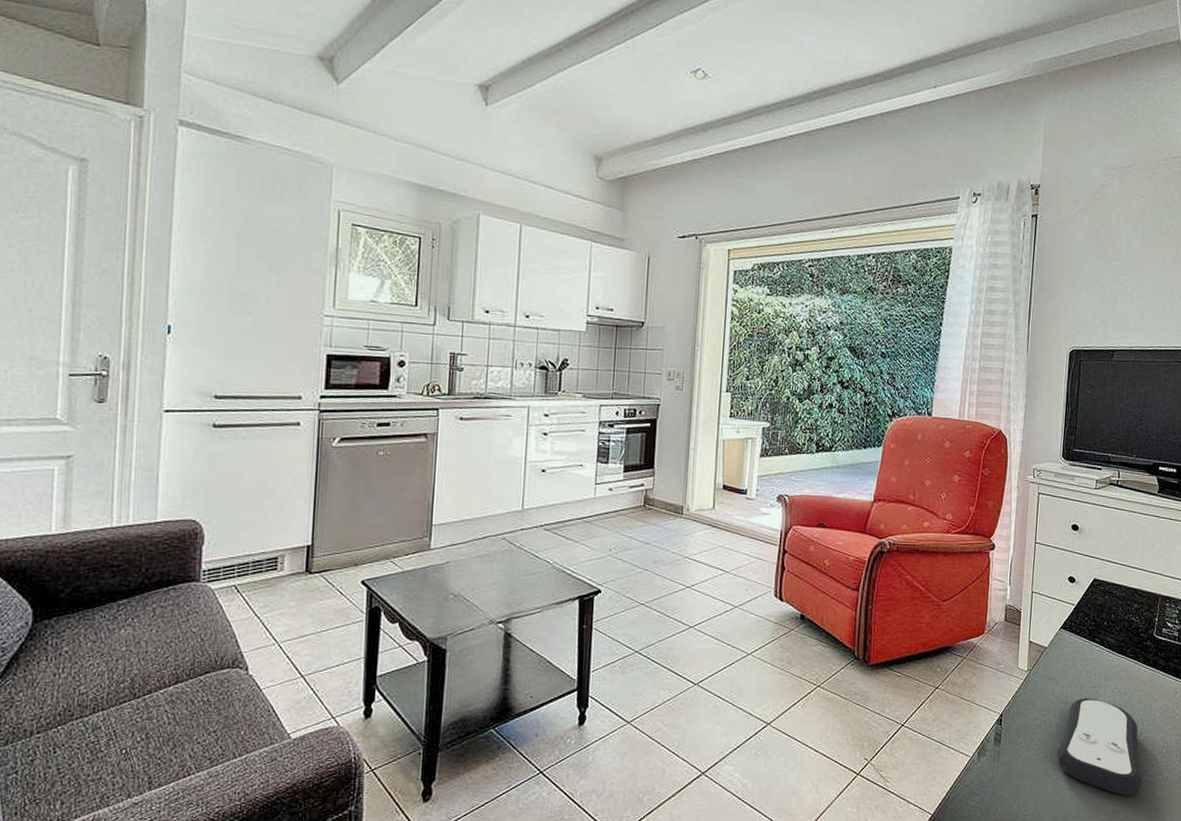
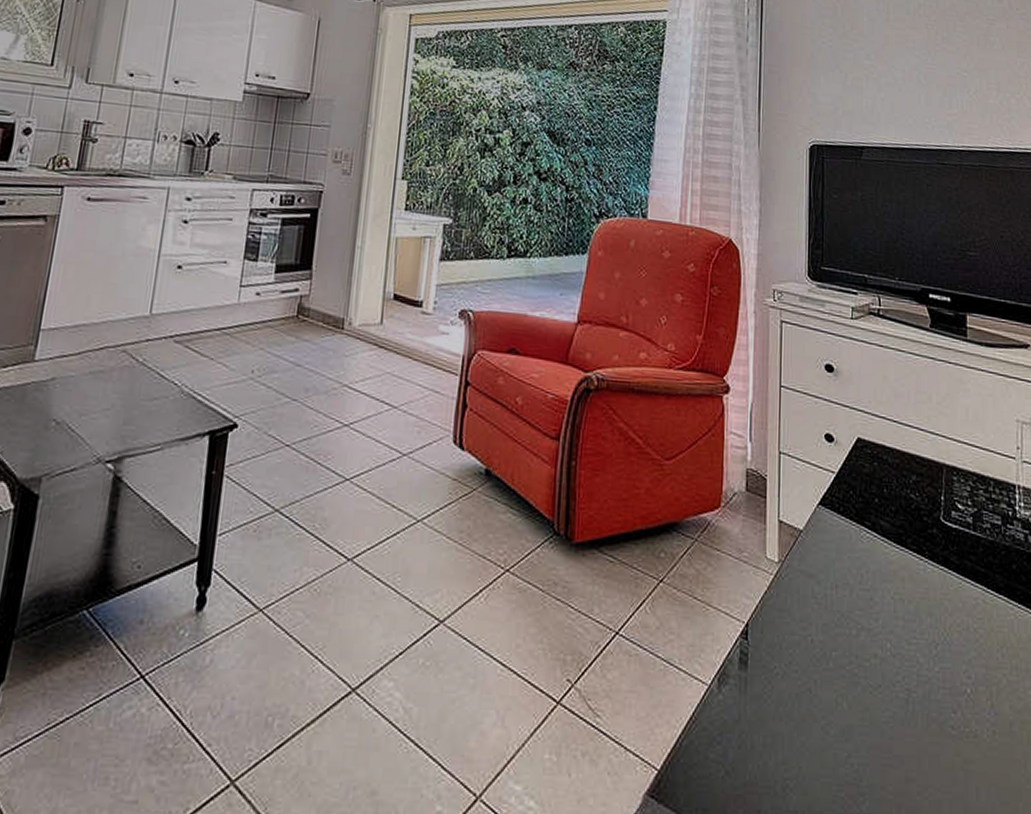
remote control: present [1056,698,1143,795] -> none [823,606,943,756]

